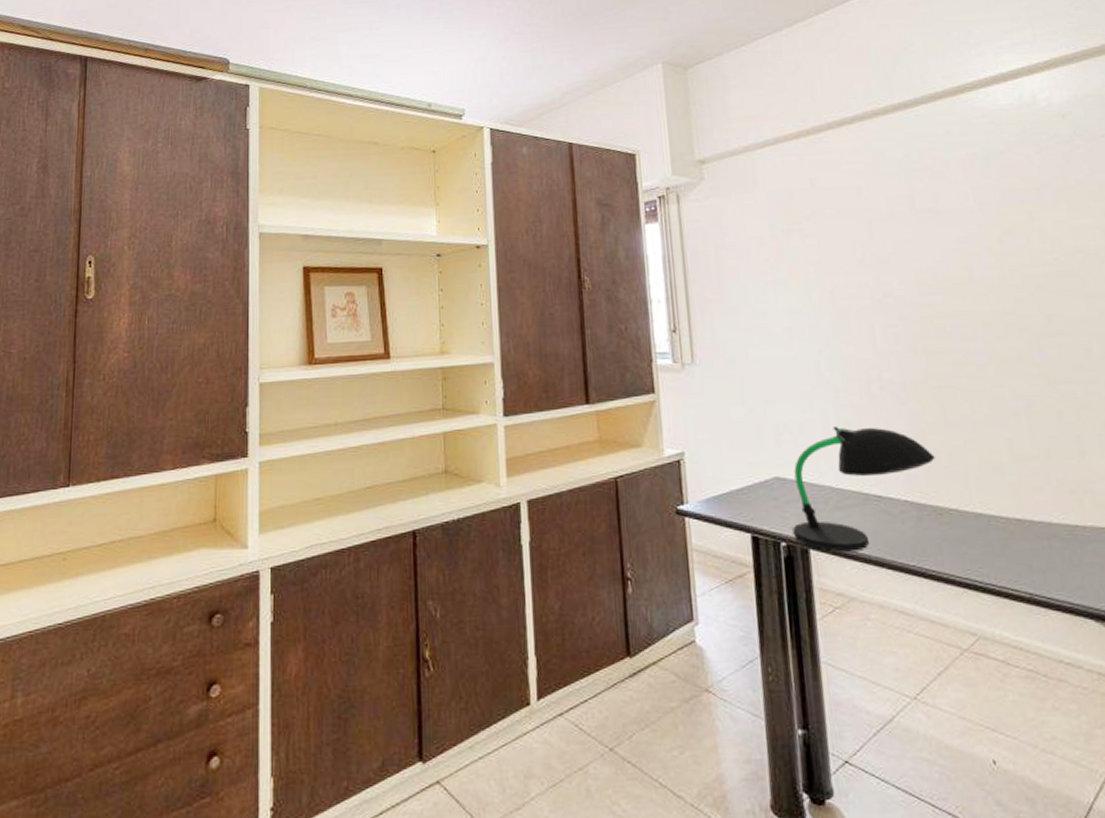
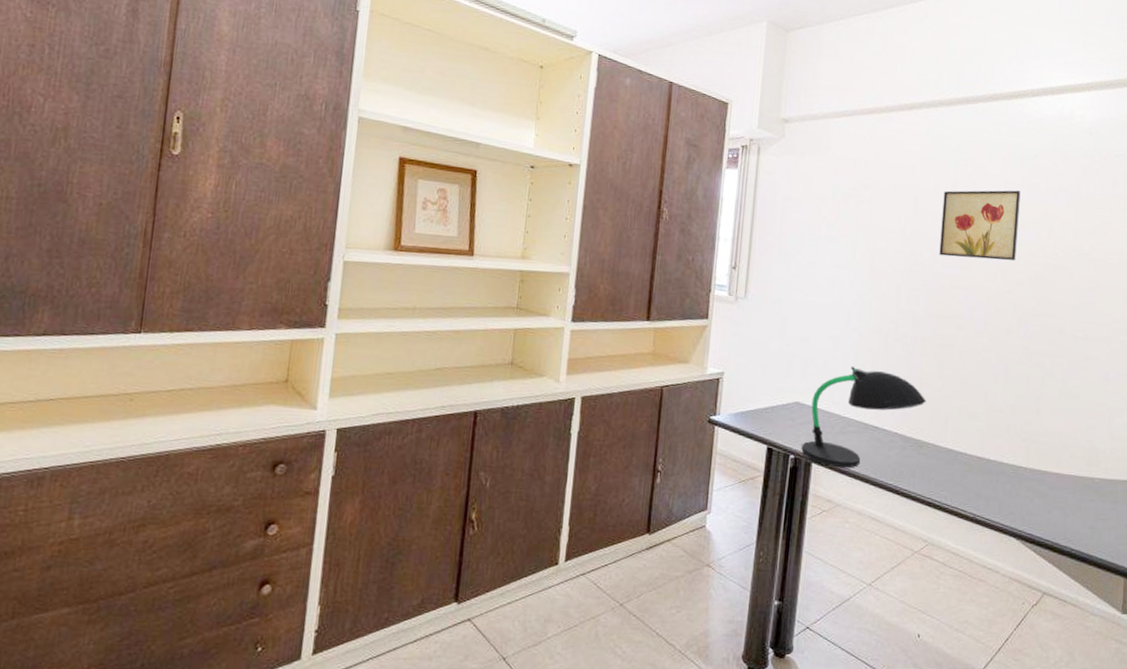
wall art: none [901,194,1007,282] -> present [939,190,1021,261]

